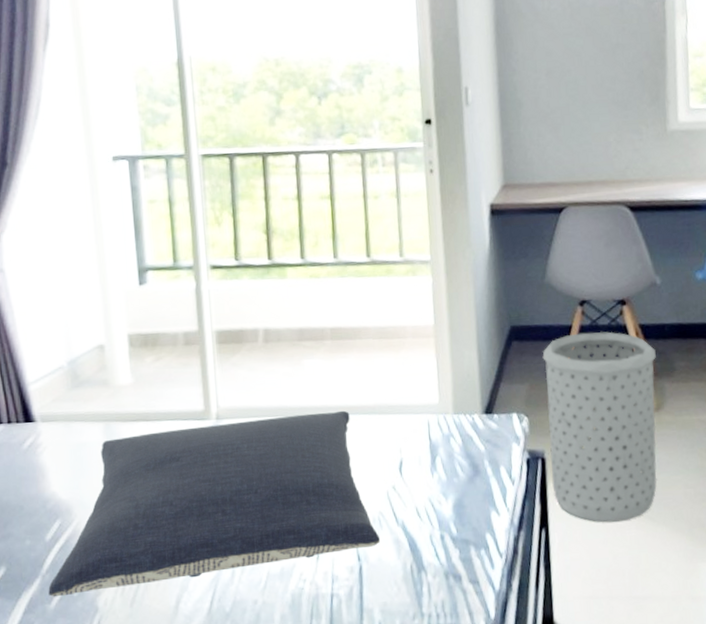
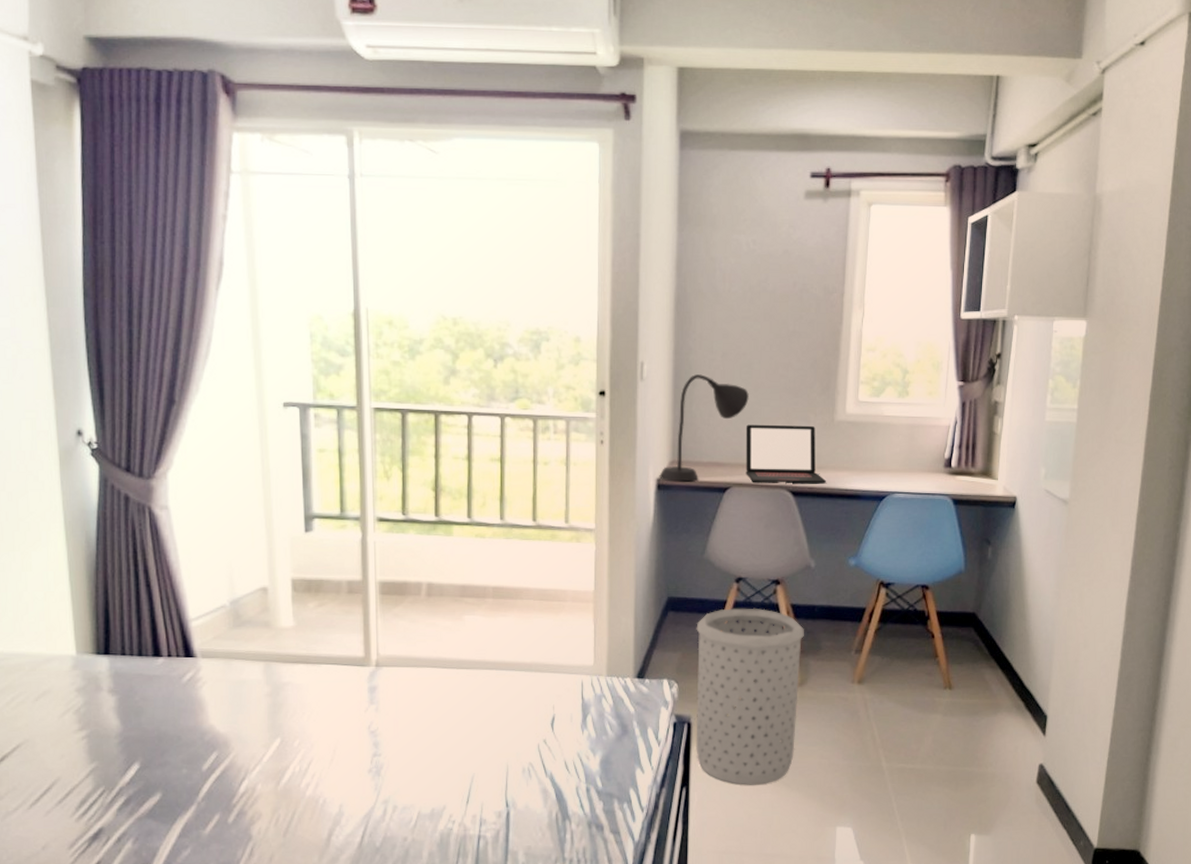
pillow: present [48,410,380,598] -> none [203,666,528,824]
desk lamp: none [492,95,578,207] -> present [659,374,749,482]
laptop: none [576,137,664,201] -> present [745,424,826,484]

